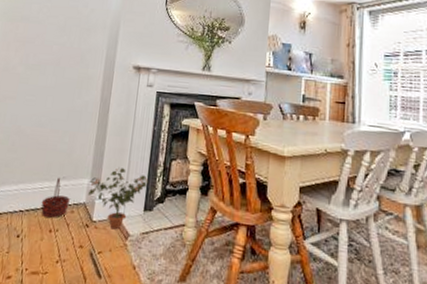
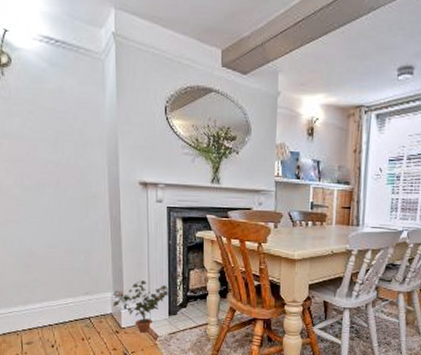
basket: present [41,177,70,218] -> none [68,293,96,328]

